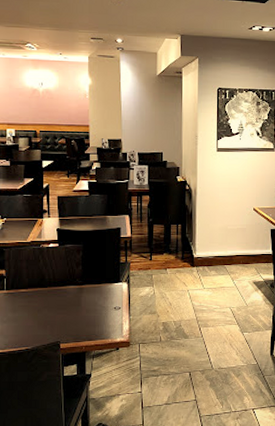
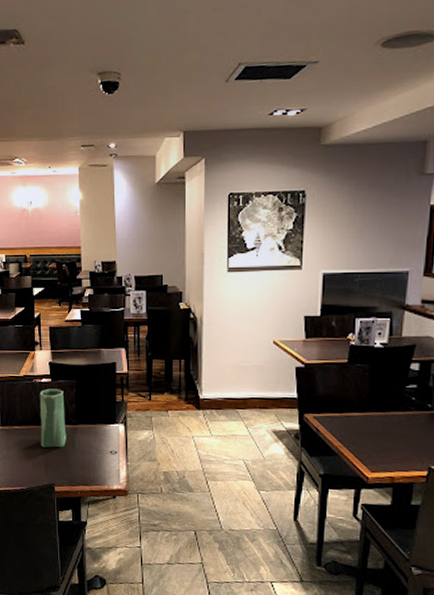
vase: none [46,253,73,308] -> present [39,388,67,448]

